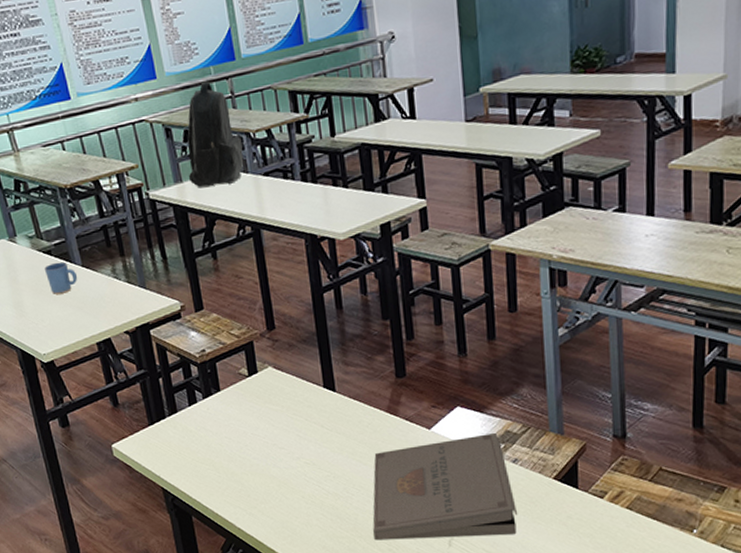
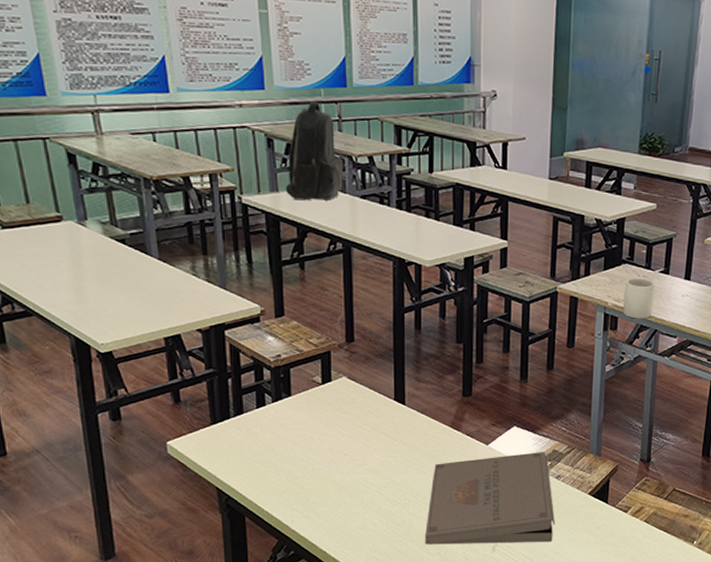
mug: present [45,261,78,294] -> none [116,252,152,284]
mug: none [571,220,610,271] -> present [623,277,655,319]

